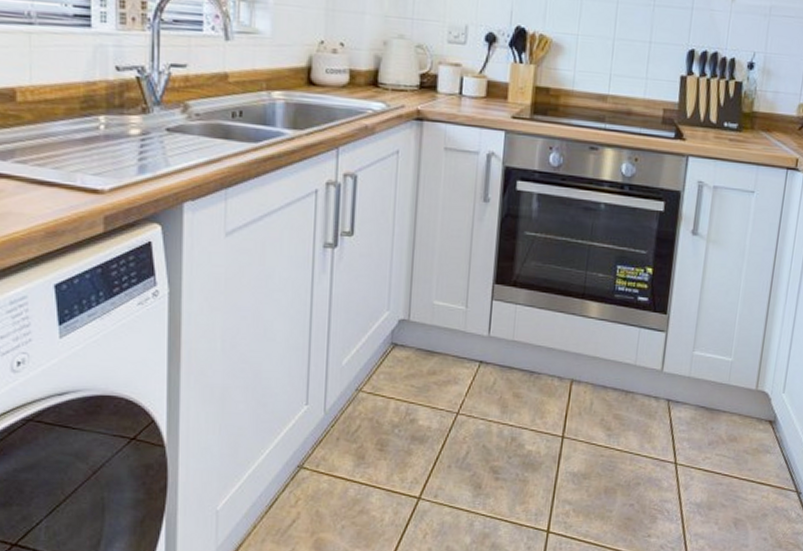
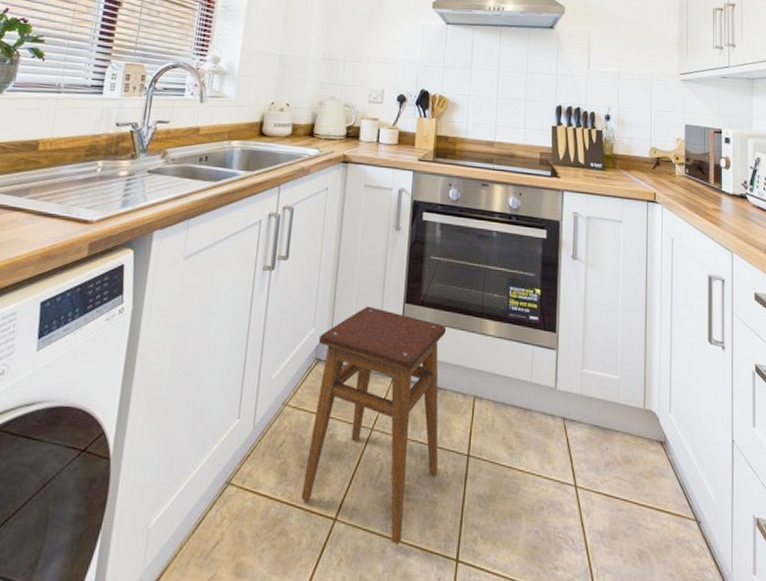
stool: none [381,287,543,520] -> present [301,306,447,545]

